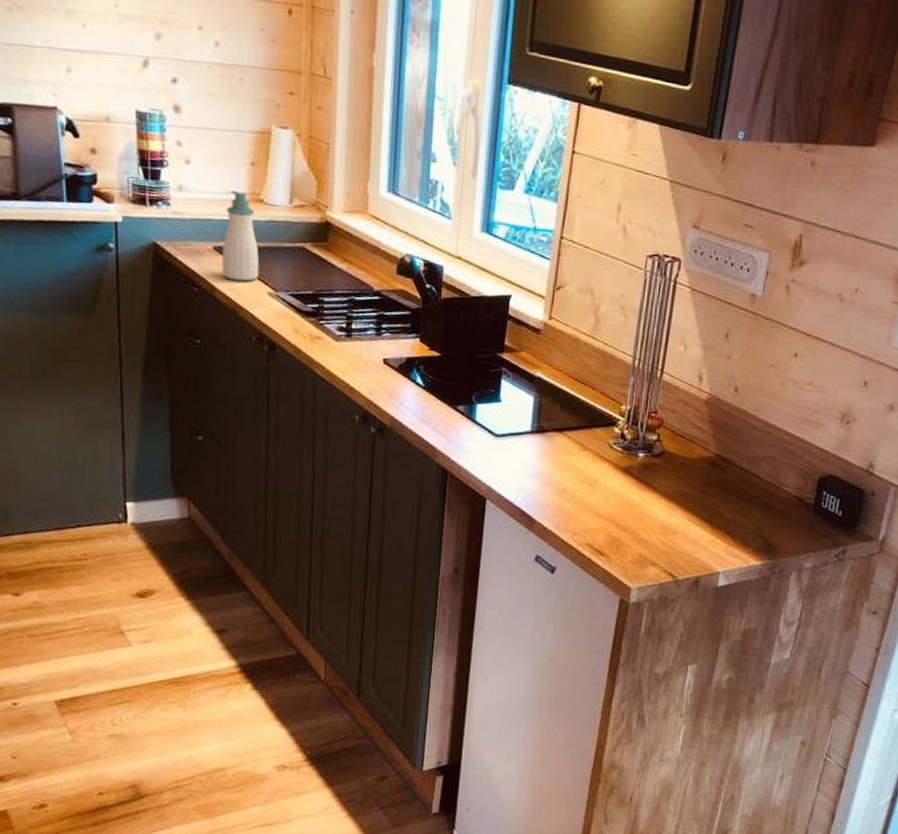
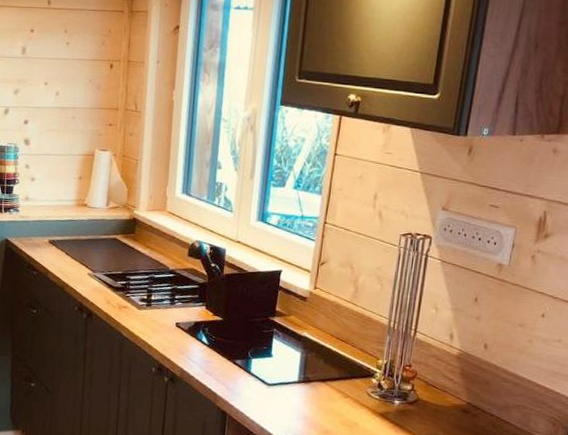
soap bottle: present [221,190,260,282] -> none [54,198,82,266]

